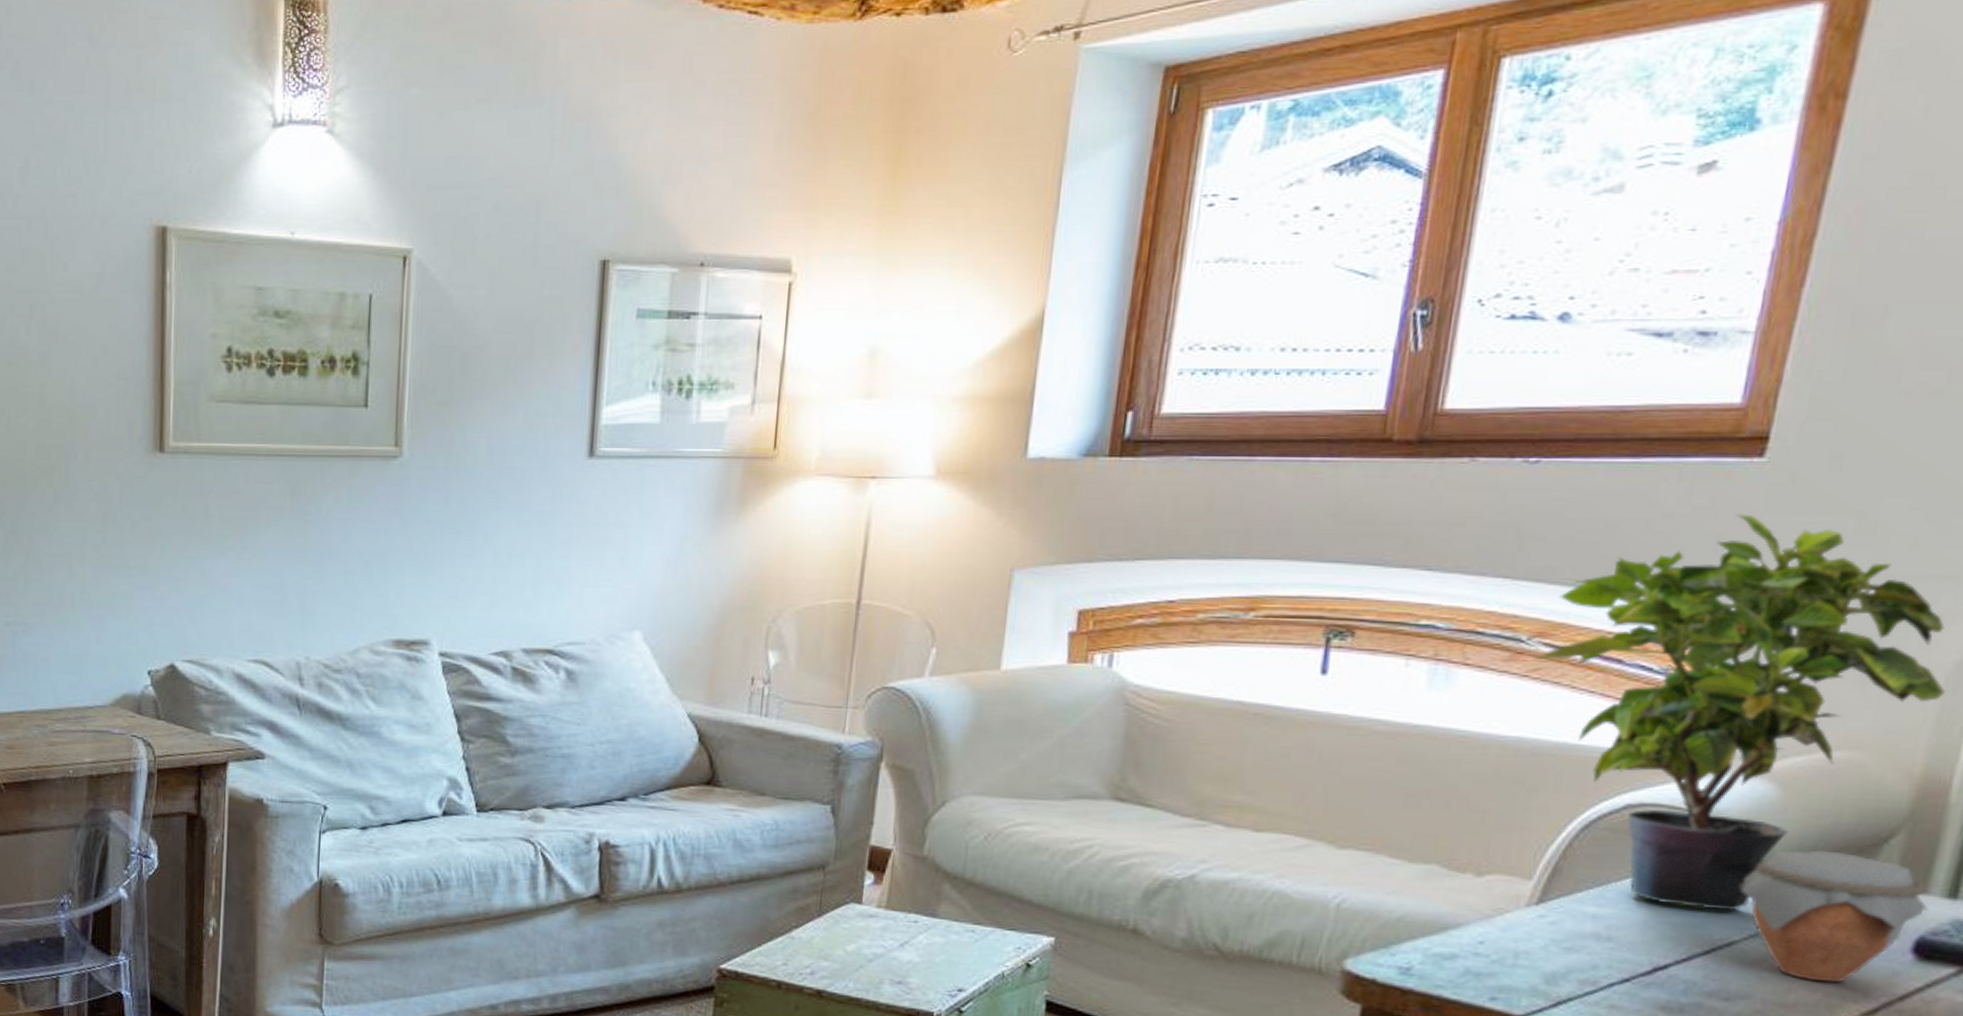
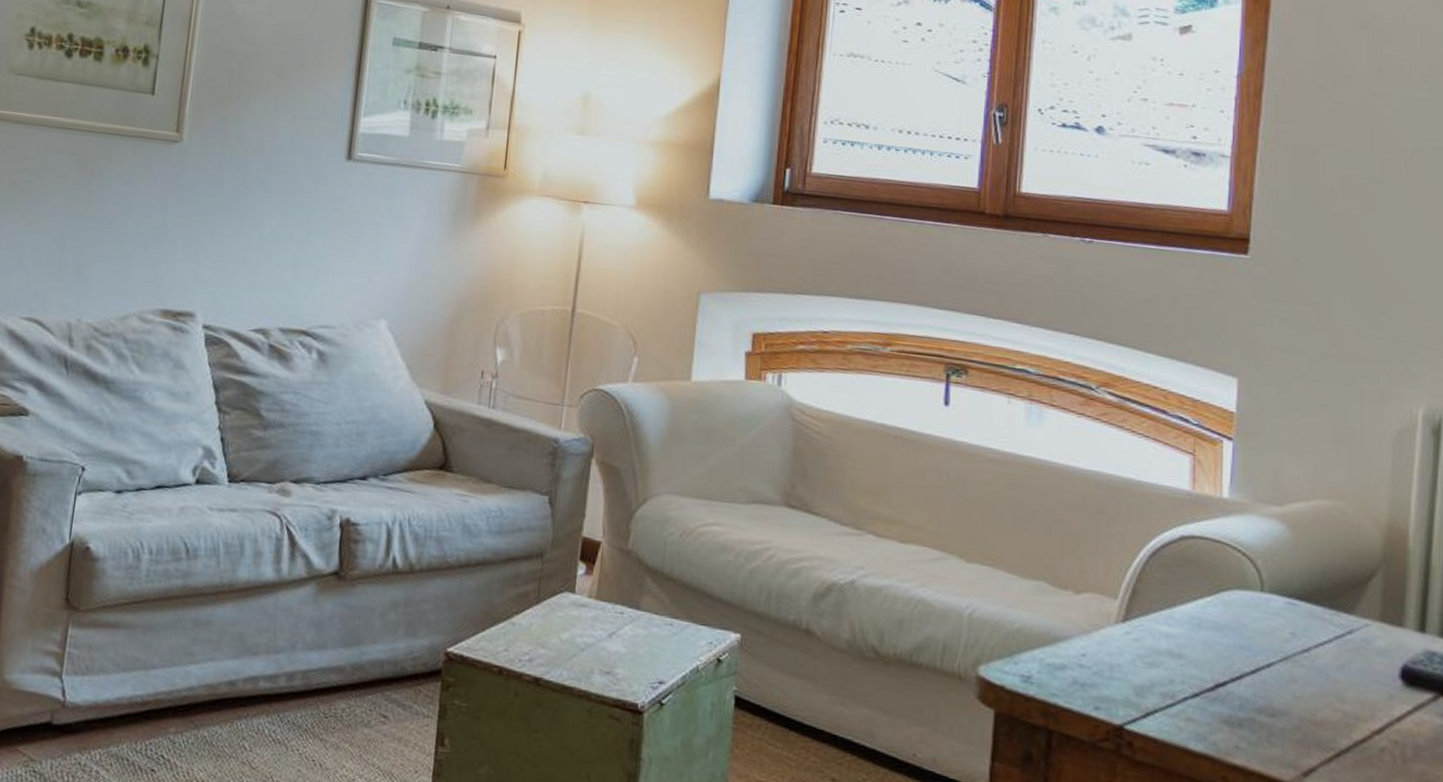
potted plant: present [1533,514,1945,911] -> none [1102,298,1393,635]
jar: present [1738,850,1929,983] -> none [1270,583,1407,704]

